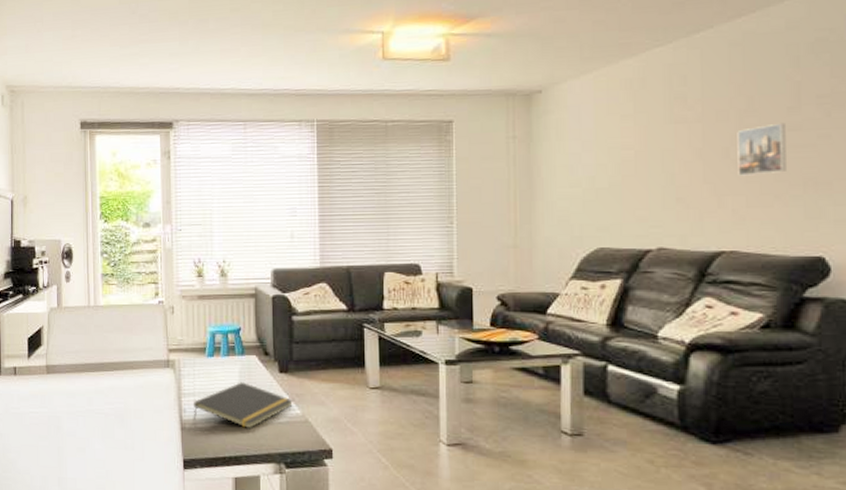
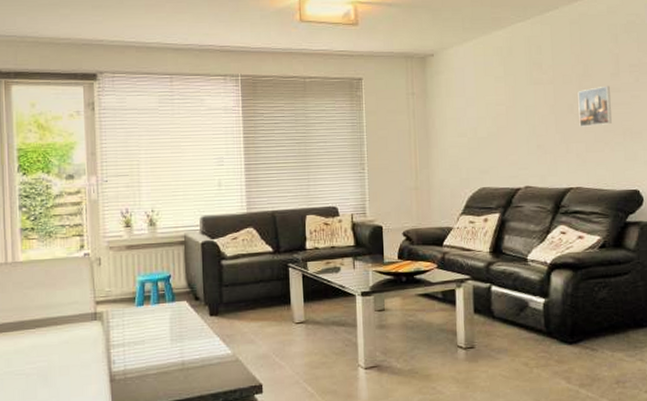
notepad: present [193,382,294,430] -> none [123,328,225,374]

